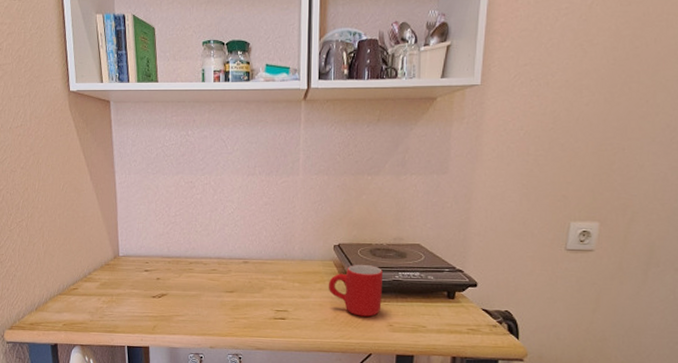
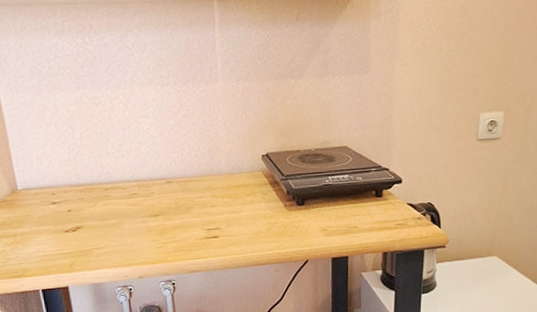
mug: present [328,264,383,317] -> none [259,171,314,225]

